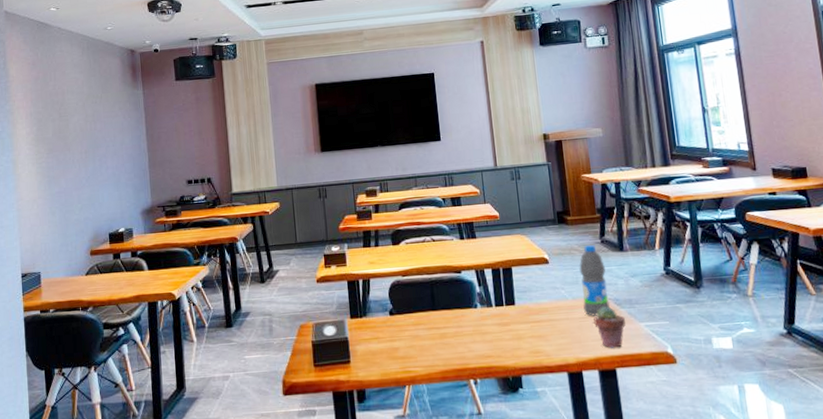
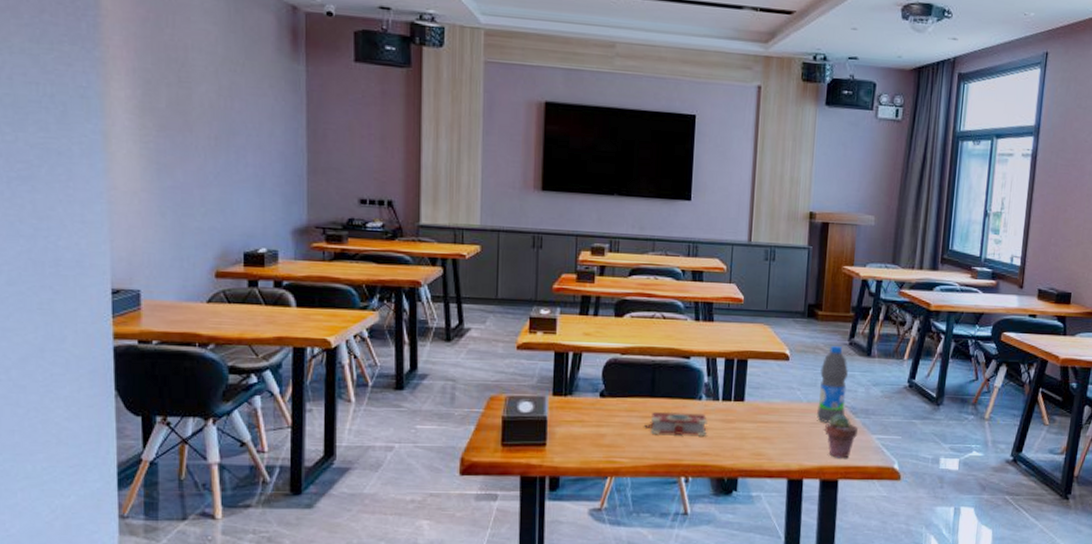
book: none [431,320,487,343] -> present [644,411,708,436]

